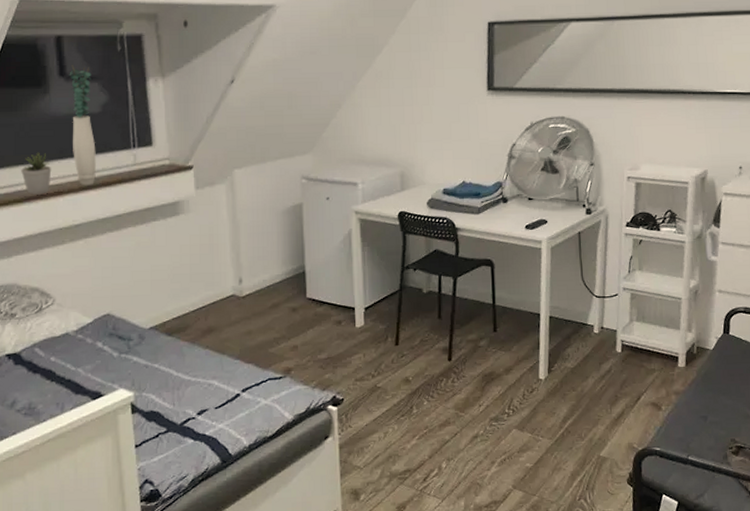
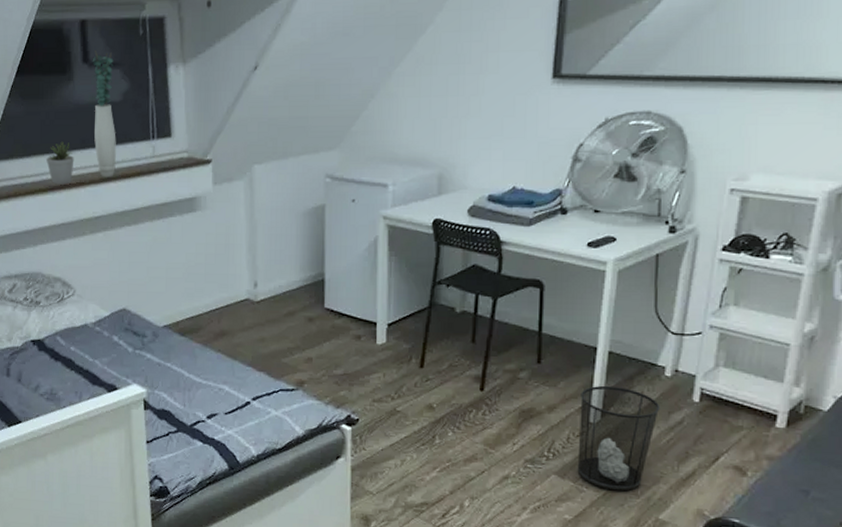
waste bin: none [530,345,593,437] -> present [577,385,661,492]

